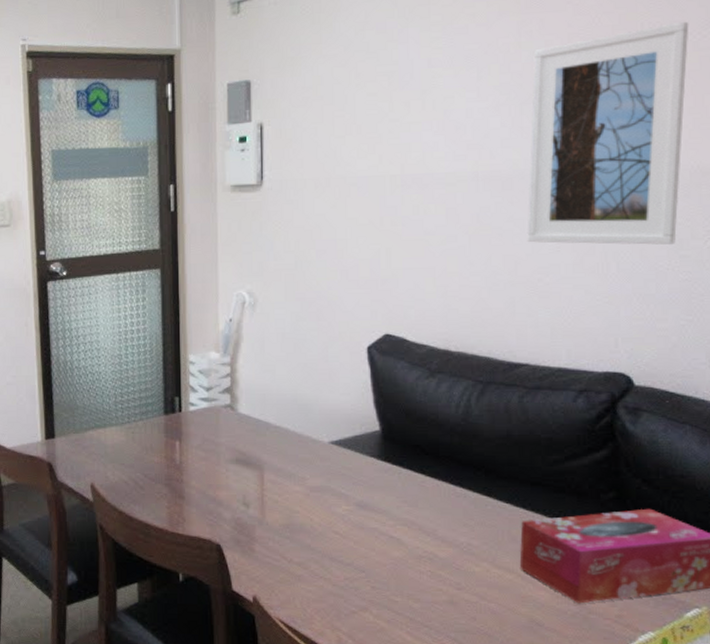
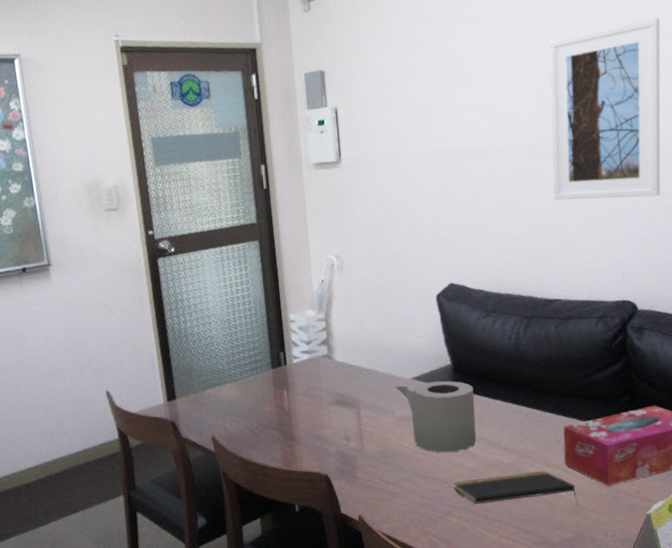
toilet paper roll: none [309,448,407,535] -> present [395,381,476,453]
notepad: none [373,571,535,620] -> present [454,470,578,505]

